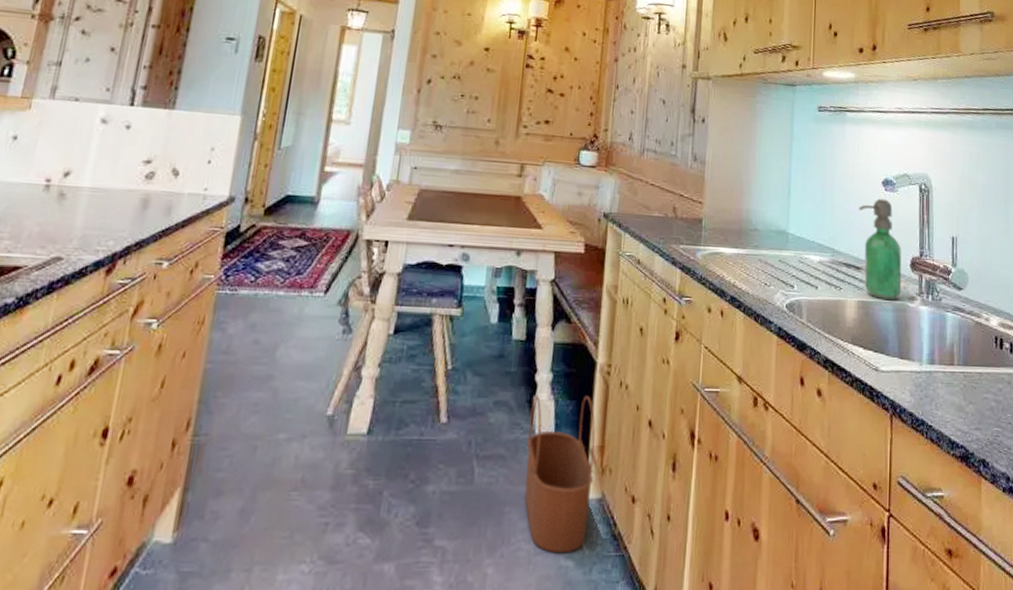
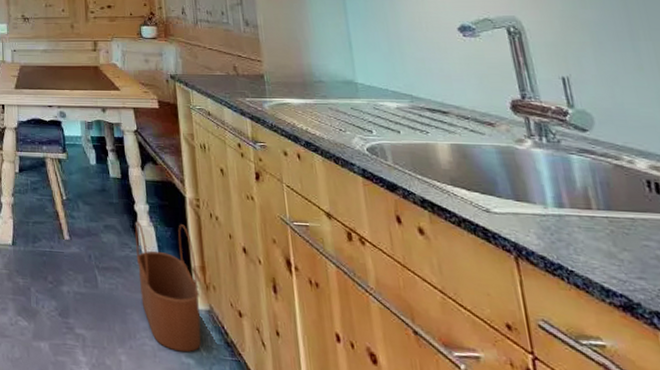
soap dispenser: present [859,198,902,300] -> none [434,44,505,142]

